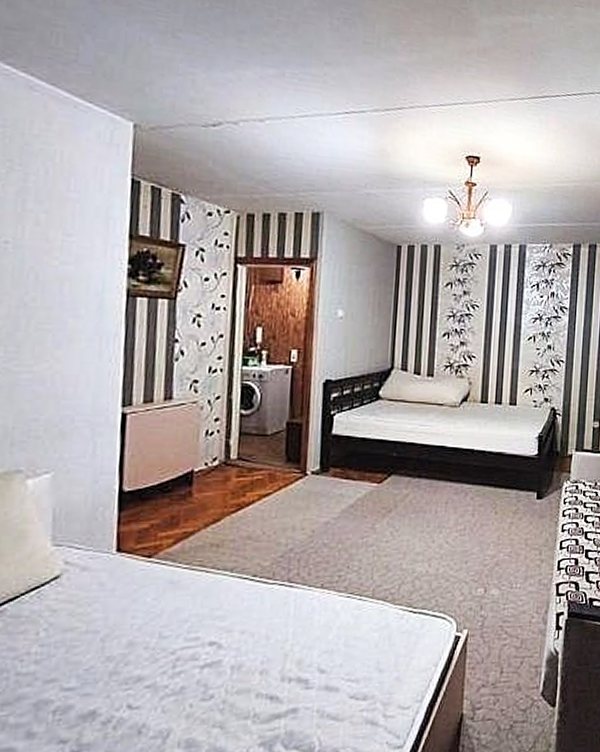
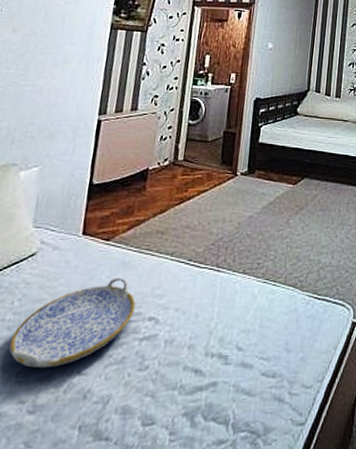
serving tray: none [39,599,191,704] -> present [9,277,136,368]

